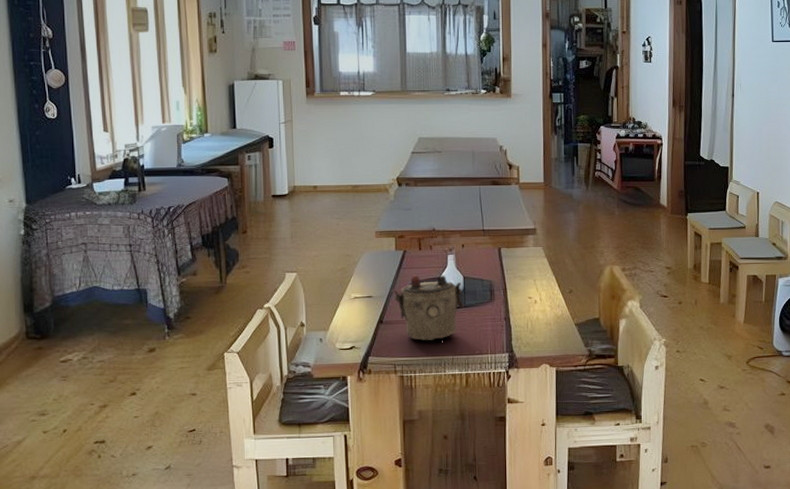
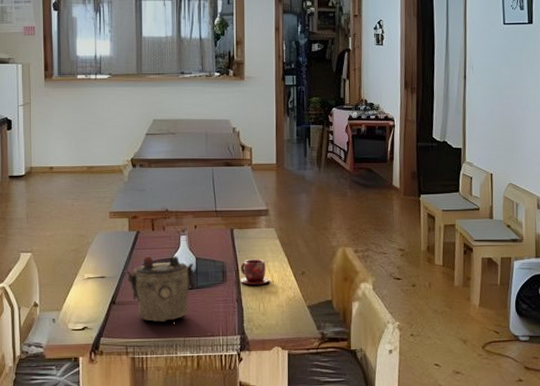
teacup: none [508,277,538,304] -> present [240,258,270,285]

